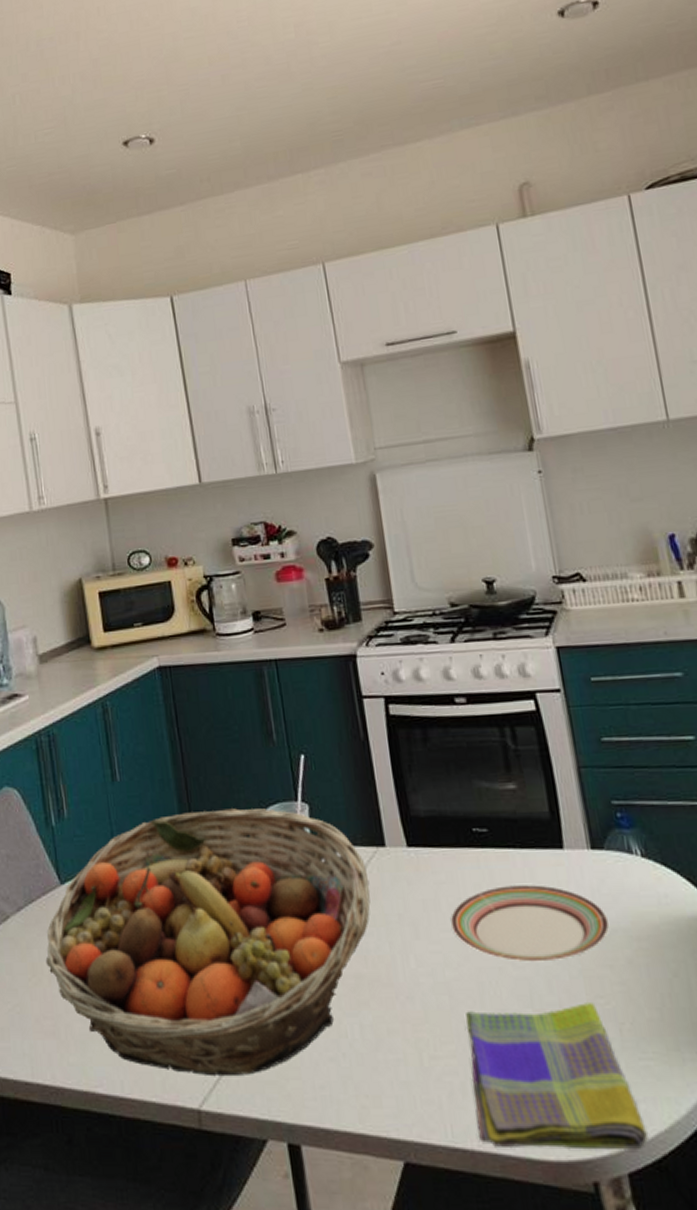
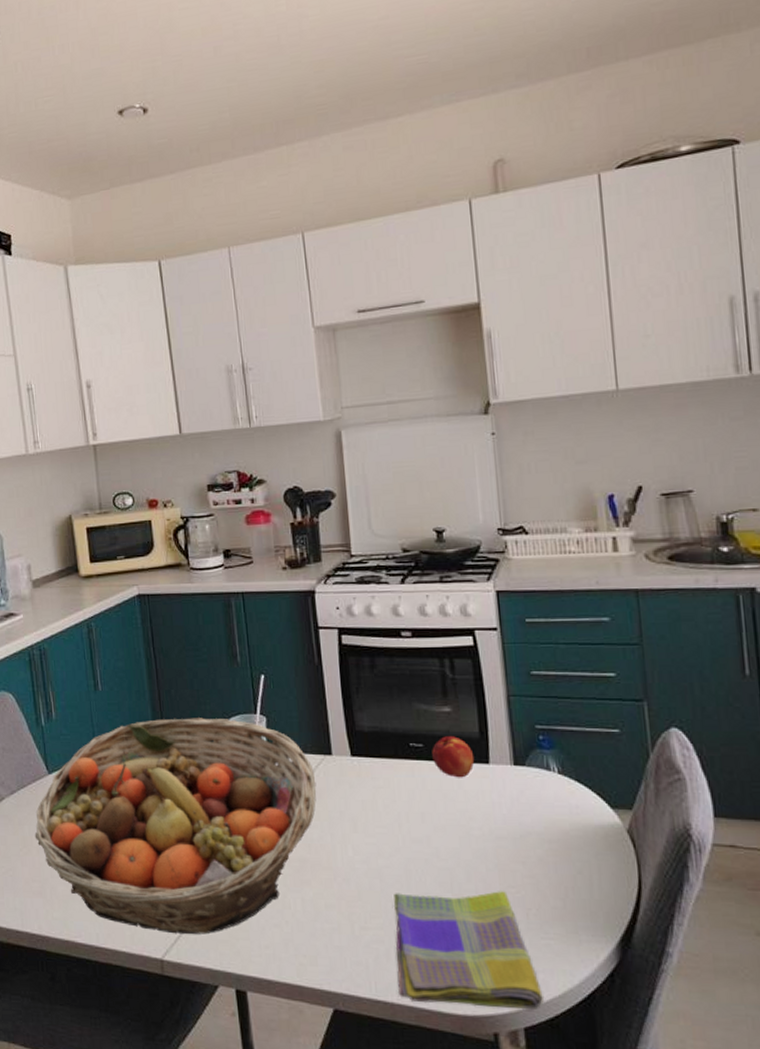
plate: present [451,885,610,962] -> none [386,792,525,856]
peach: none [498,818,547,868] -> present [432,736,475,778]

